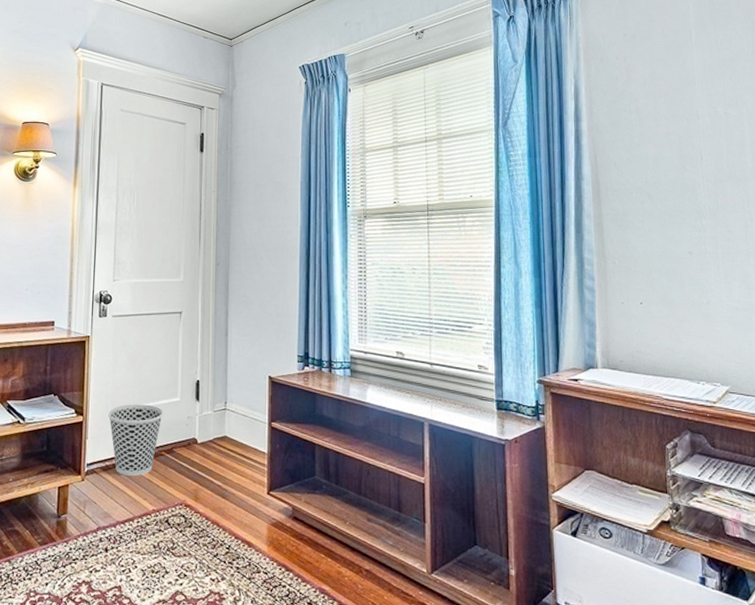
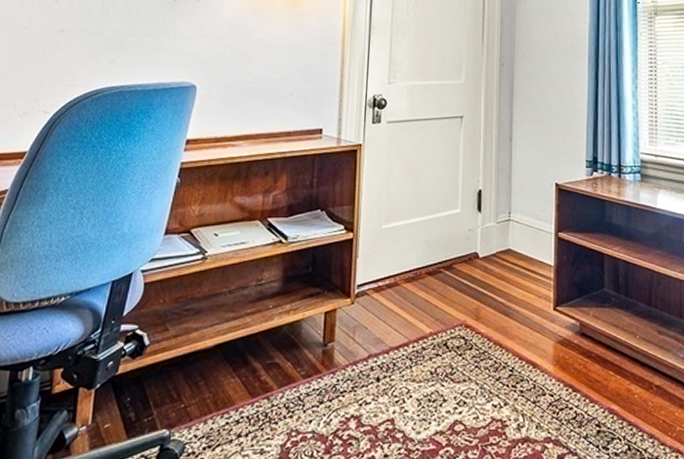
wastebasket: present [108,404,163,477] -> none [381,217,442,297]

